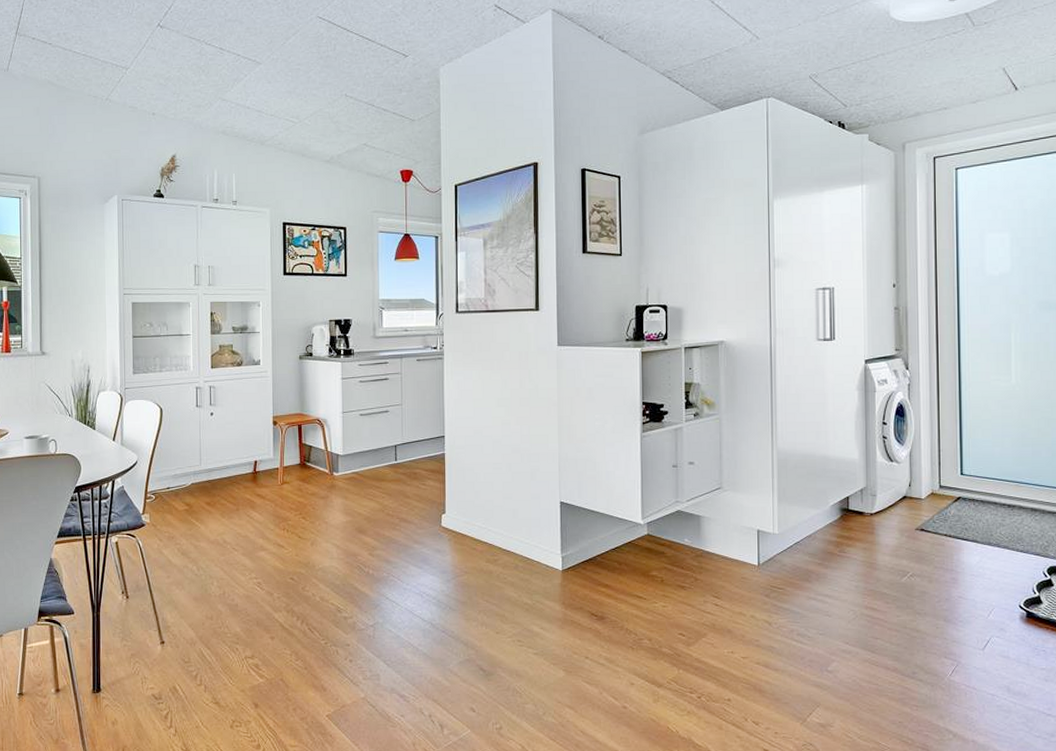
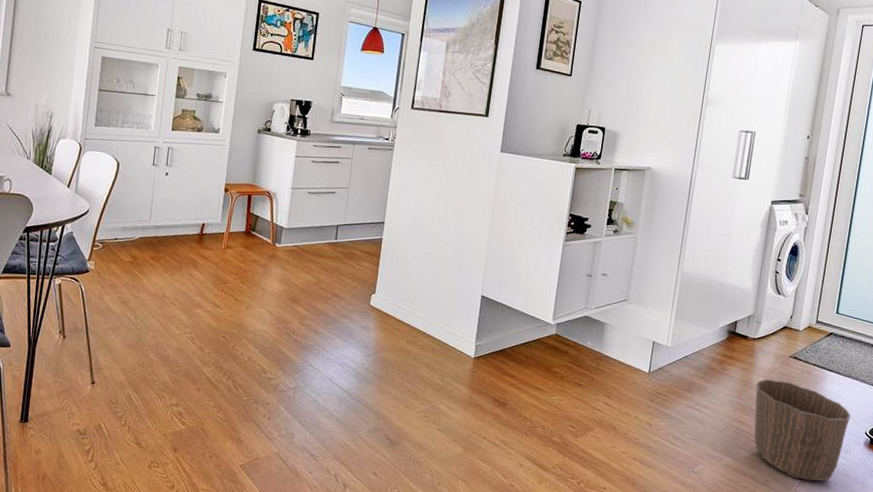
waste basket: none [882,557,999,667] -> present [753,379,851,481]

